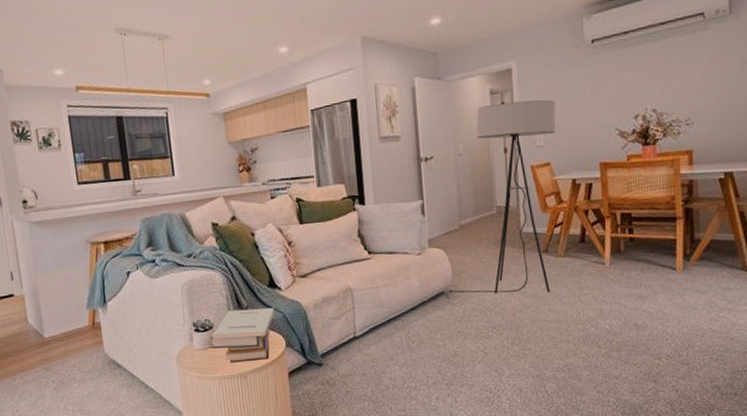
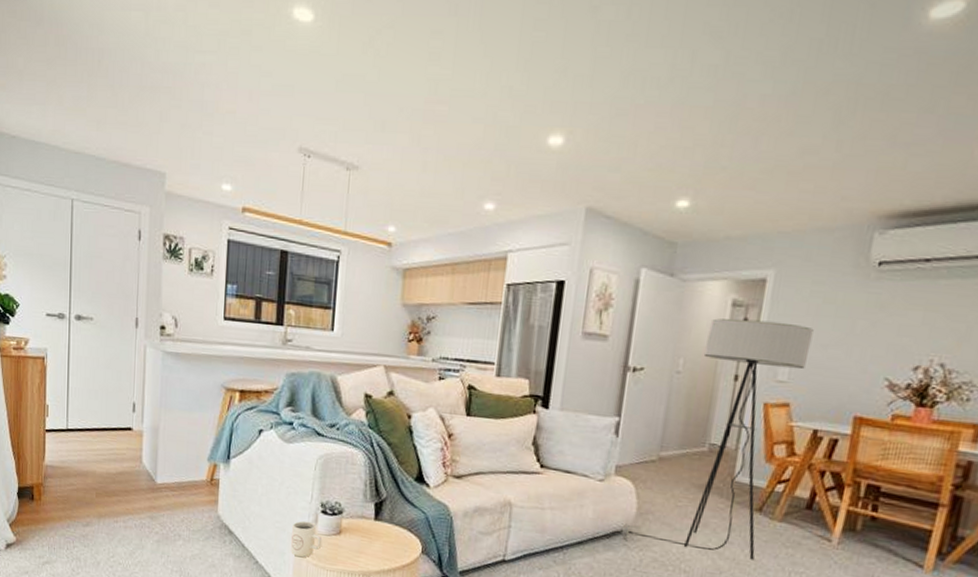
mug: none [172,341,201,374] -> present [290,520,323,558]
books: present [210,308,275,363] -> none [336,497,417,563]

